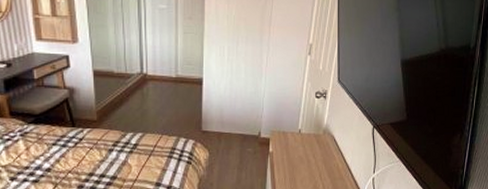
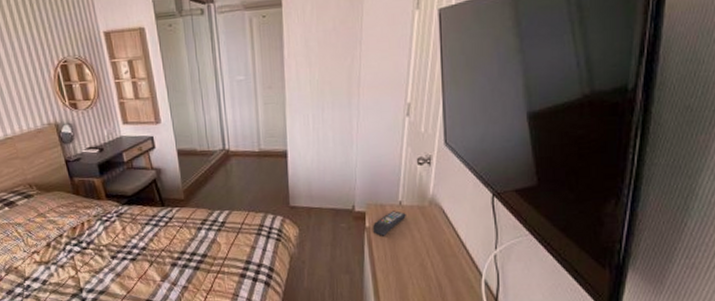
remote control: none [276,138,304,161] -> present [373,210,406,236]

